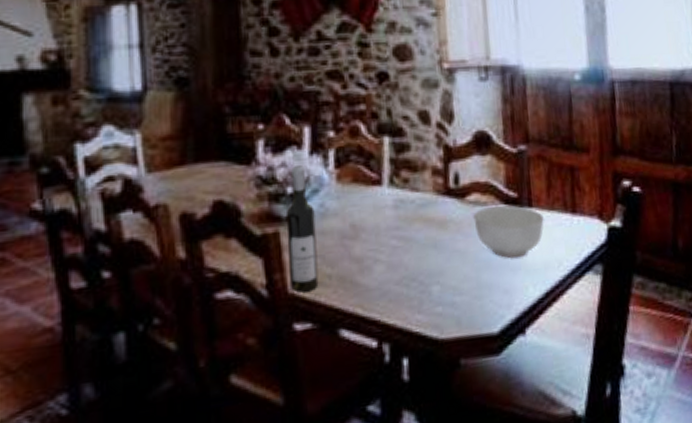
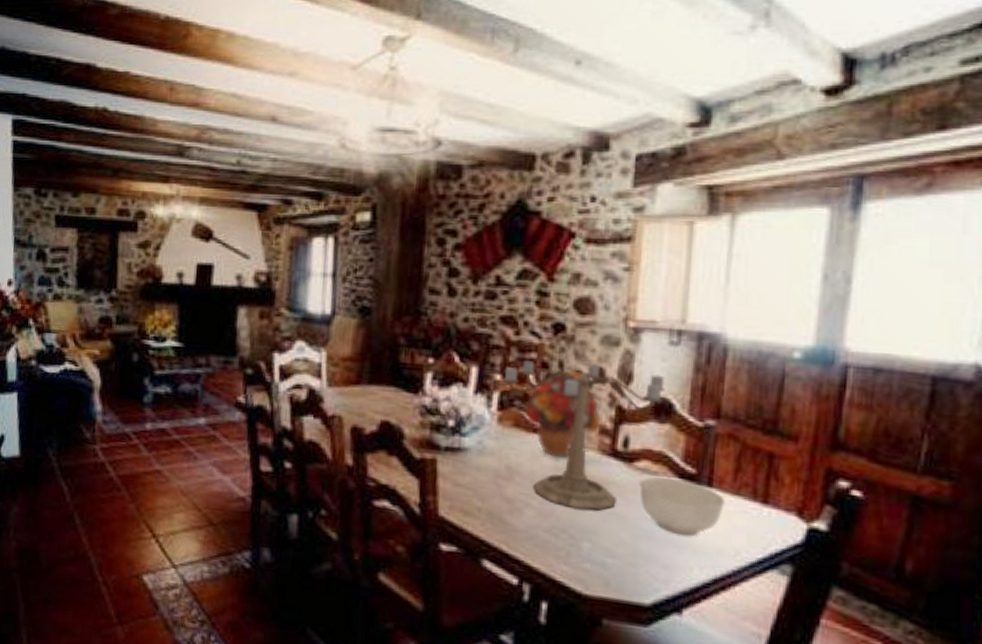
bottle: present [285,165,319,293] -> none [440,402,473,519]
candelabra: none [335,108,483,254] -> present [502,361,666,511]
flower arrangement: none [360,115,433,205] -> present [525,368,601,458]

